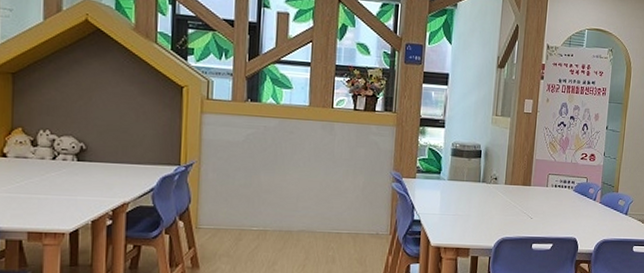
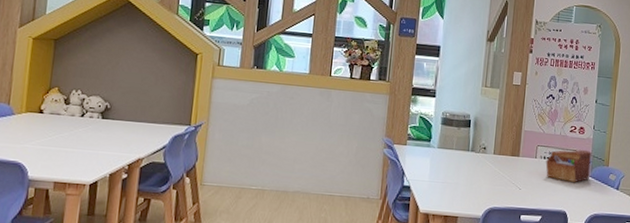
sewing box: none [556,176,602,209] -> present [545,149,591,182]

